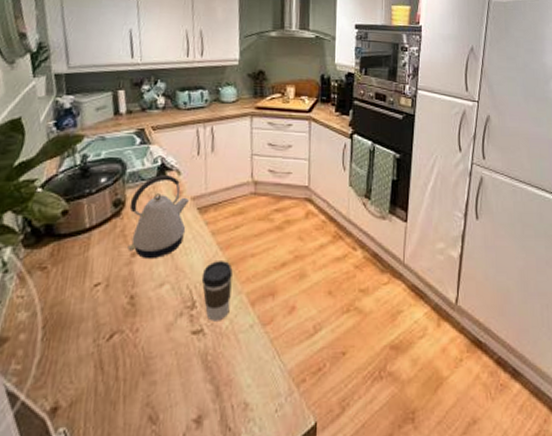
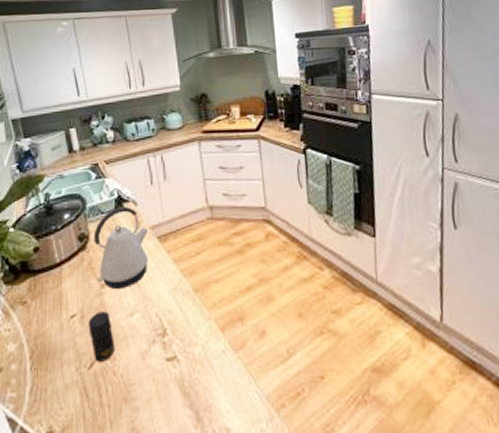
jar: none [112,281,139,334] -> present [88,311,115,362]
coffee cup: present [201,261,233,321] -> none [169,288,200,348]

